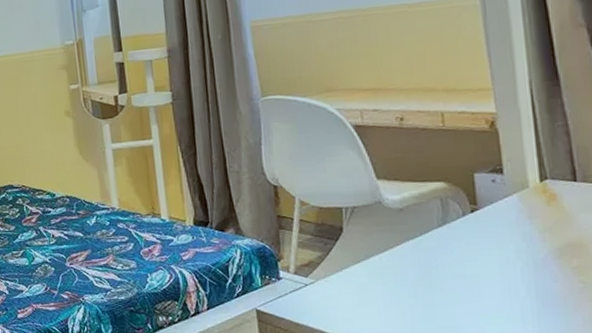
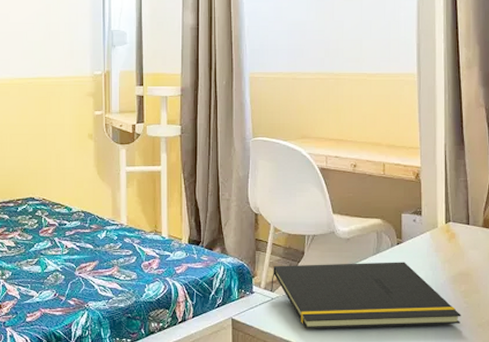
notepad: none [302,233,576,320] -> present [271,262,462,329]

